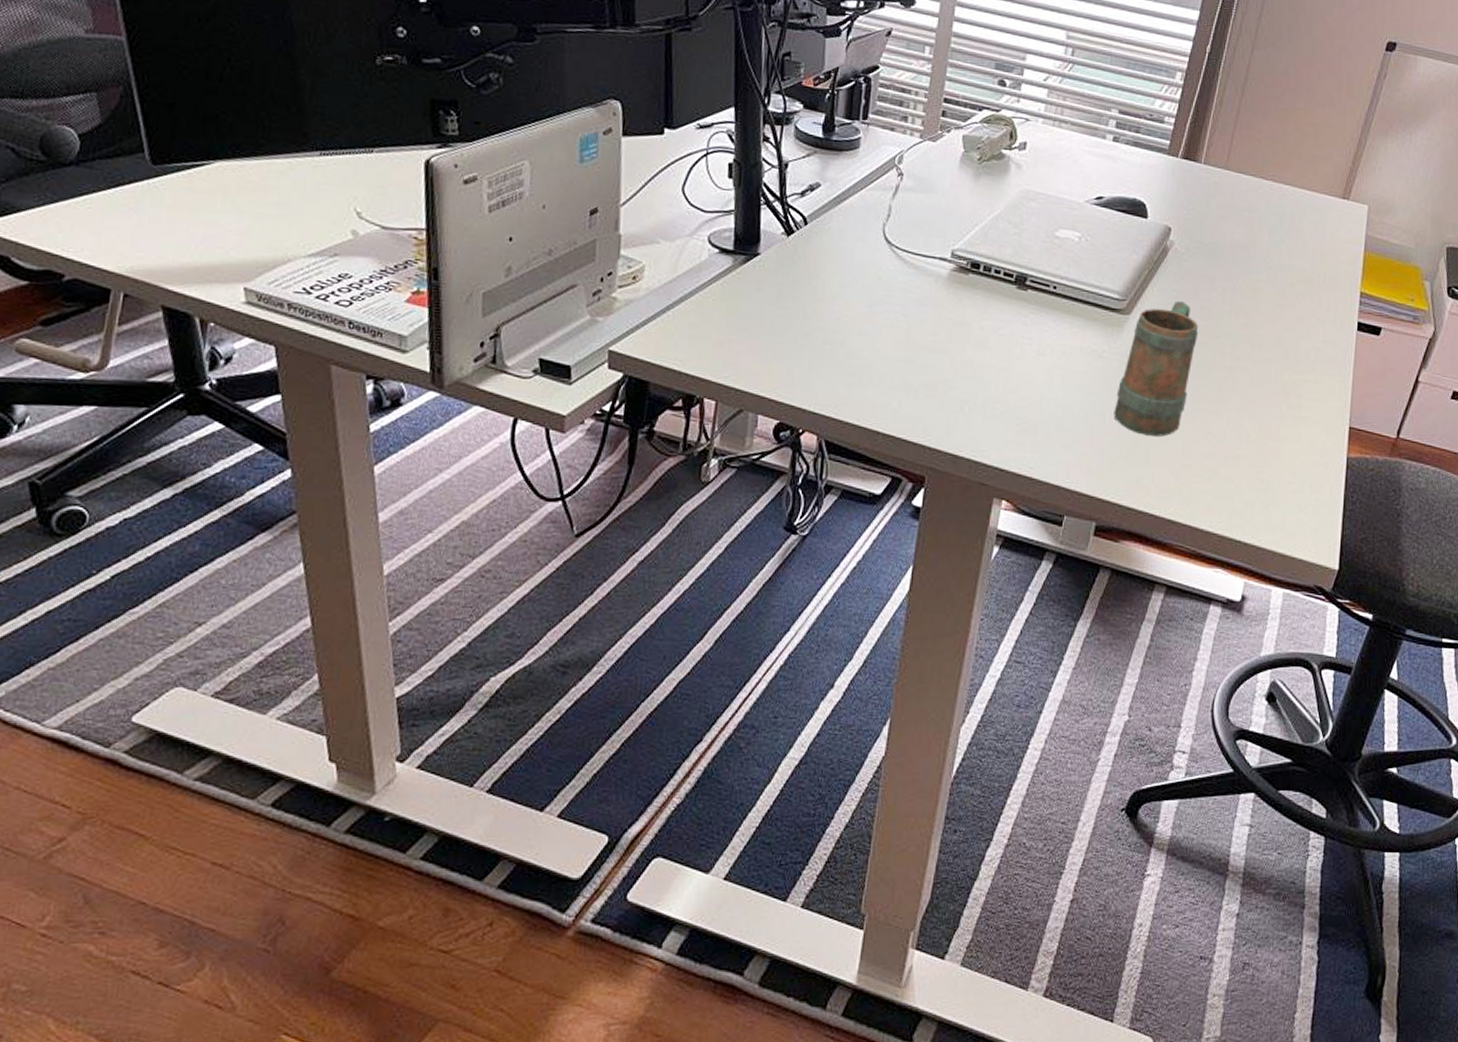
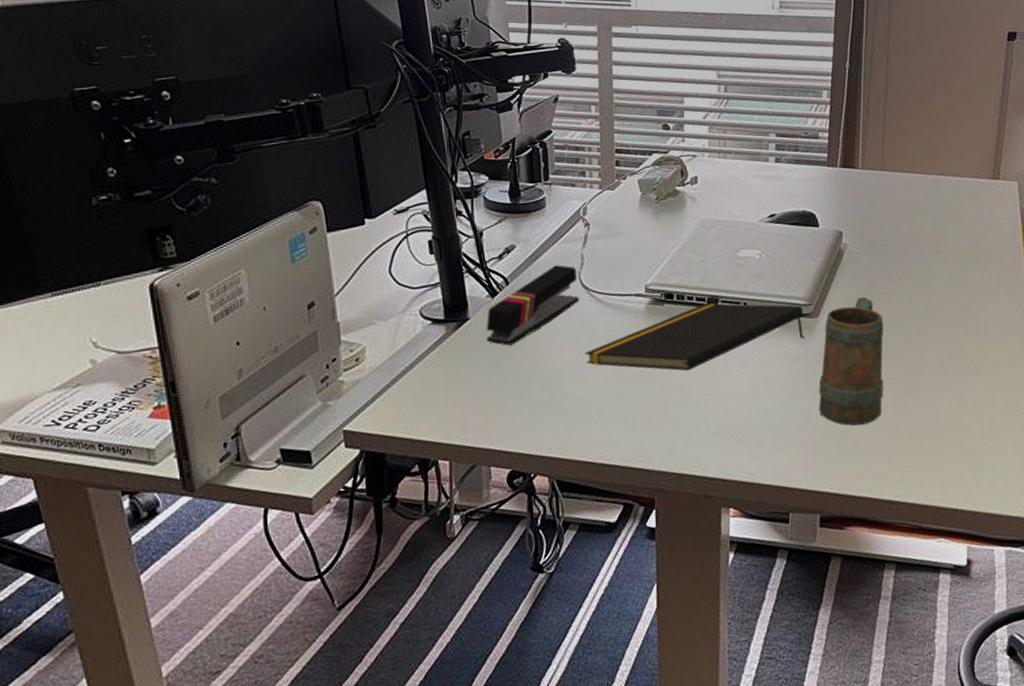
stapler: none [775,212,882,290] -> present [486,265,580,346]
notepad: none [876,280,1116,349] -> present [584,303,804,371]

